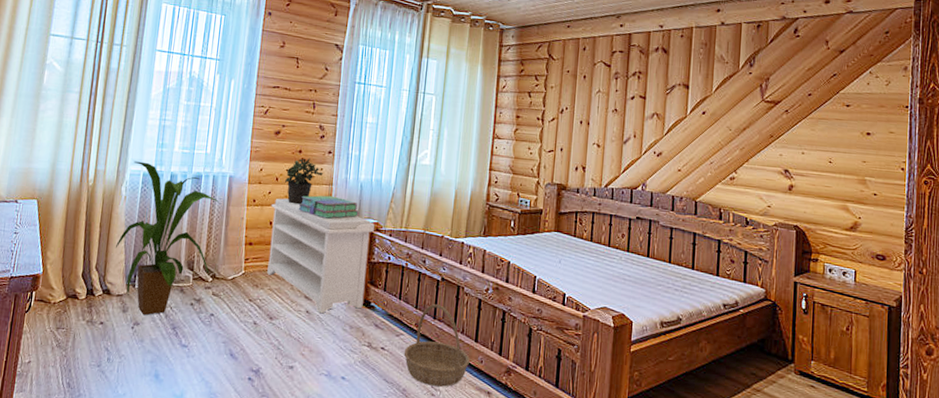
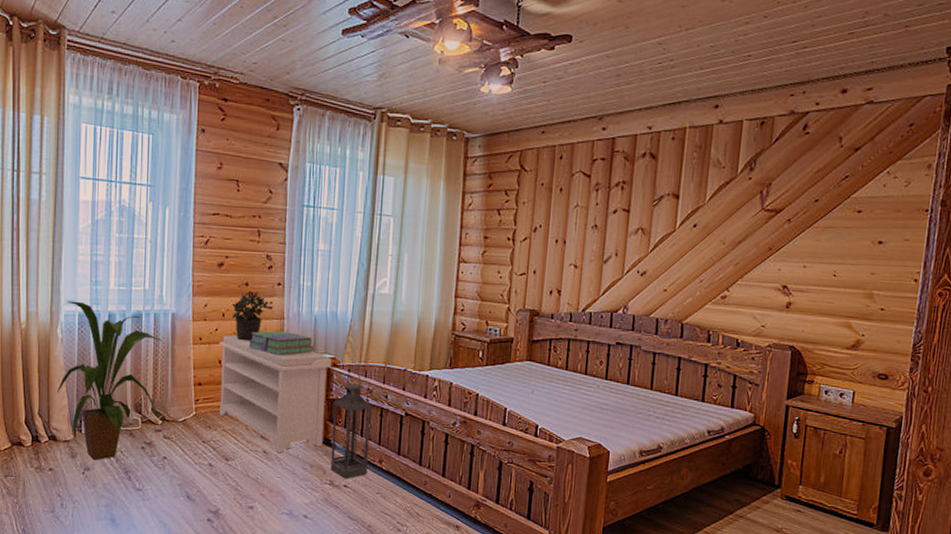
lantern: none [369,233,410,342] -> present [330,368,371,479]
basket: present [403,304,470,387] -> none [367,440,437,522]

